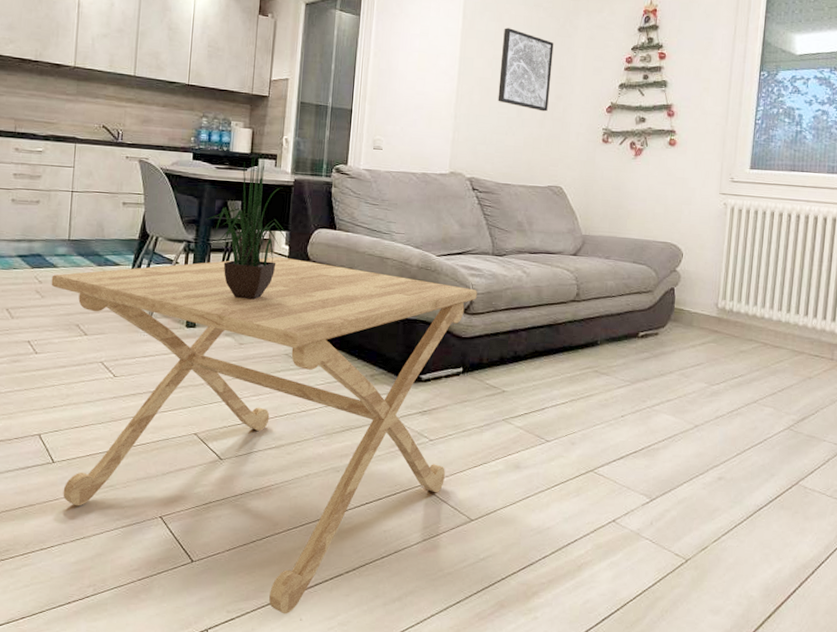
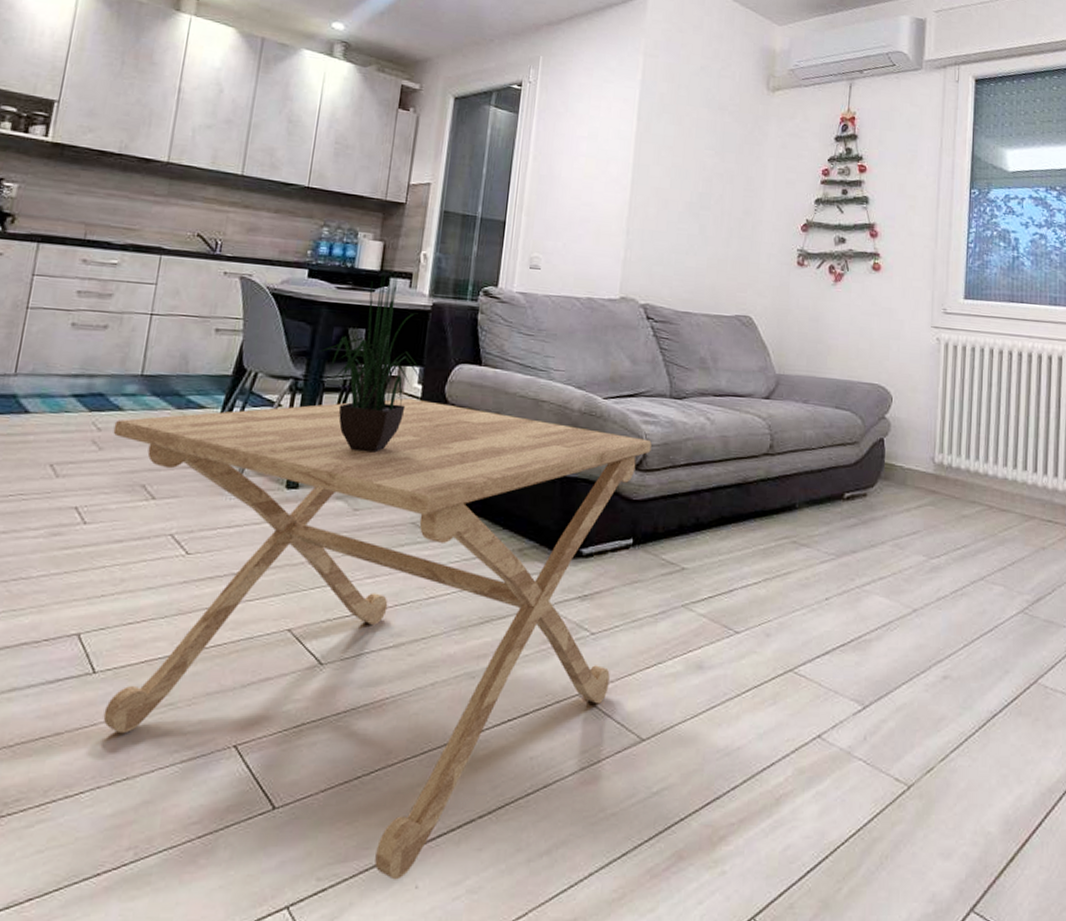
wall art: present [498,28,554,112] -> none [677,132,741,229]

